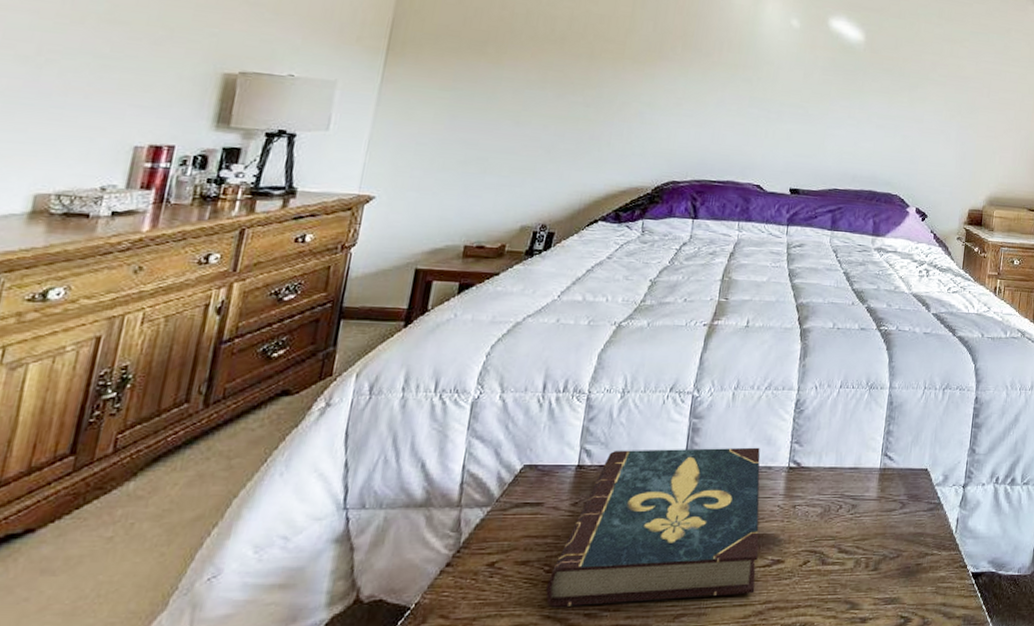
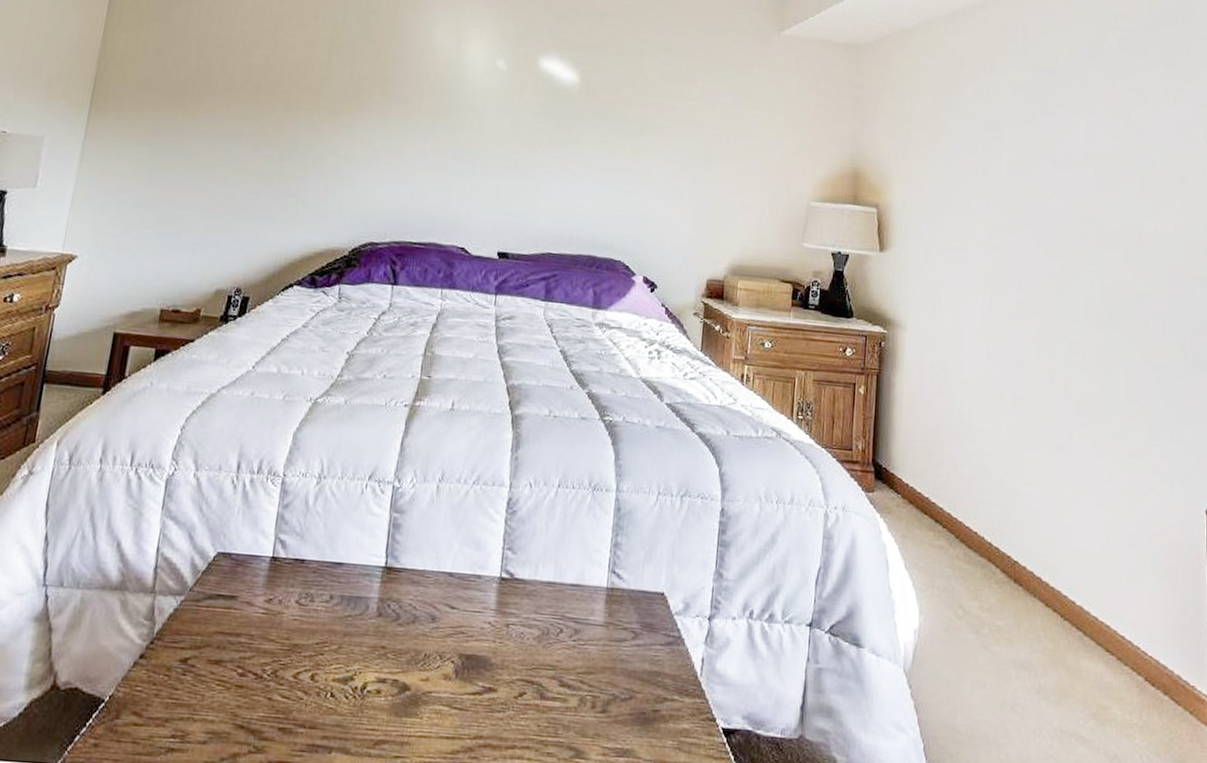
book: present [546,447,761,607] -> none [239,542,469,725]

